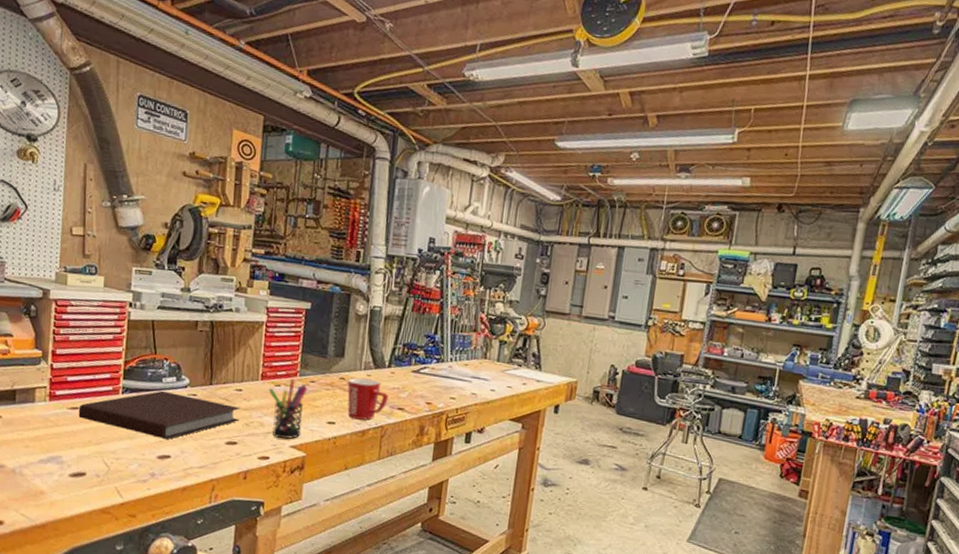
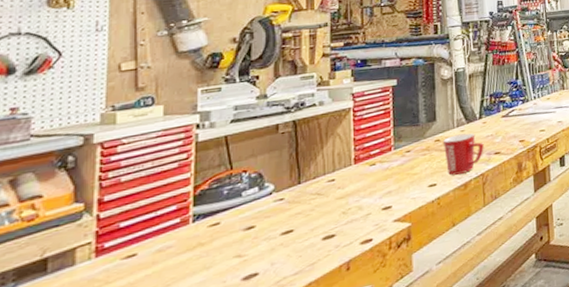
notebook: present [78,390,241,439] -> none [136,197,335,265]
pen holder: present [268,379,308,439] -> none [363,154,405,217]

